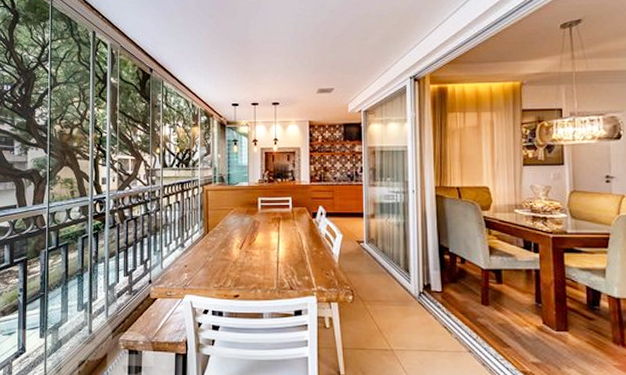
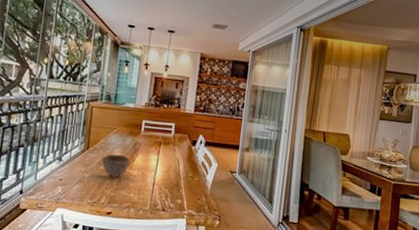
bowl: none [222,235,252,260] -> present [101,154,131,179]

